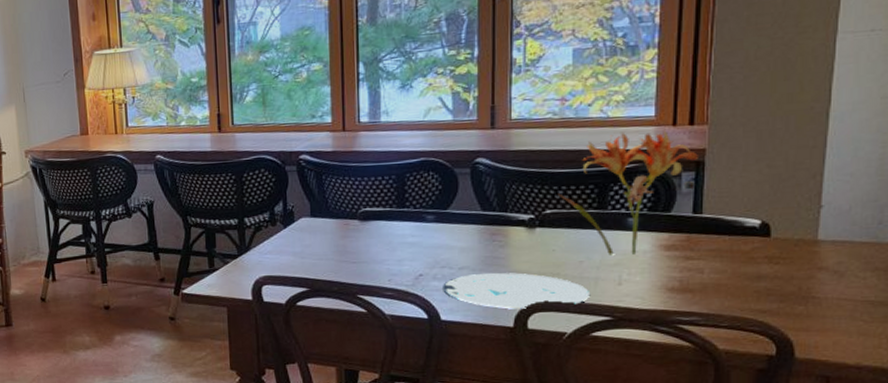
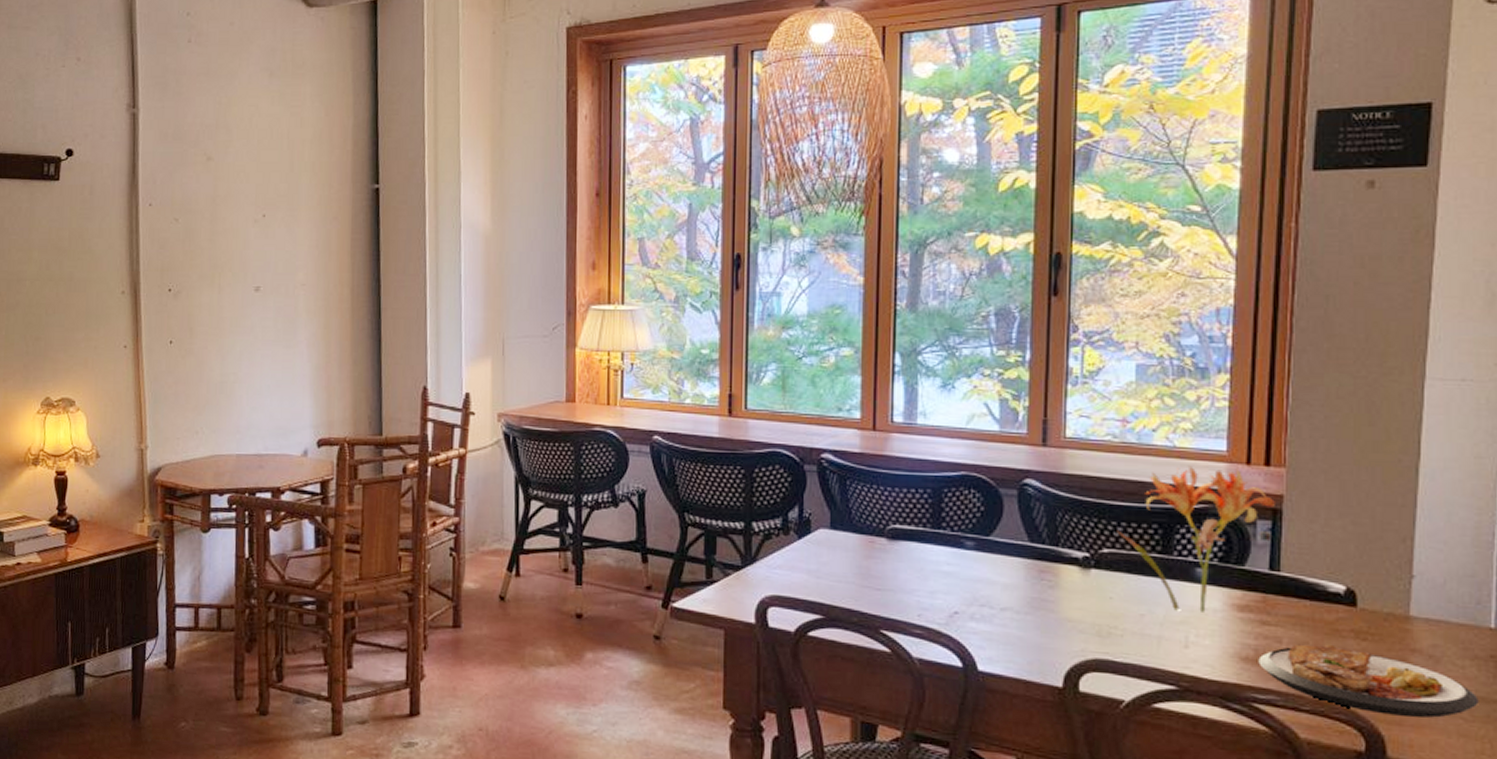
plate: present [443,273,591,309] -> none [981,618,1153,667]
plate: none [683,270,878,324] -> present [1258,644,1479,718]

